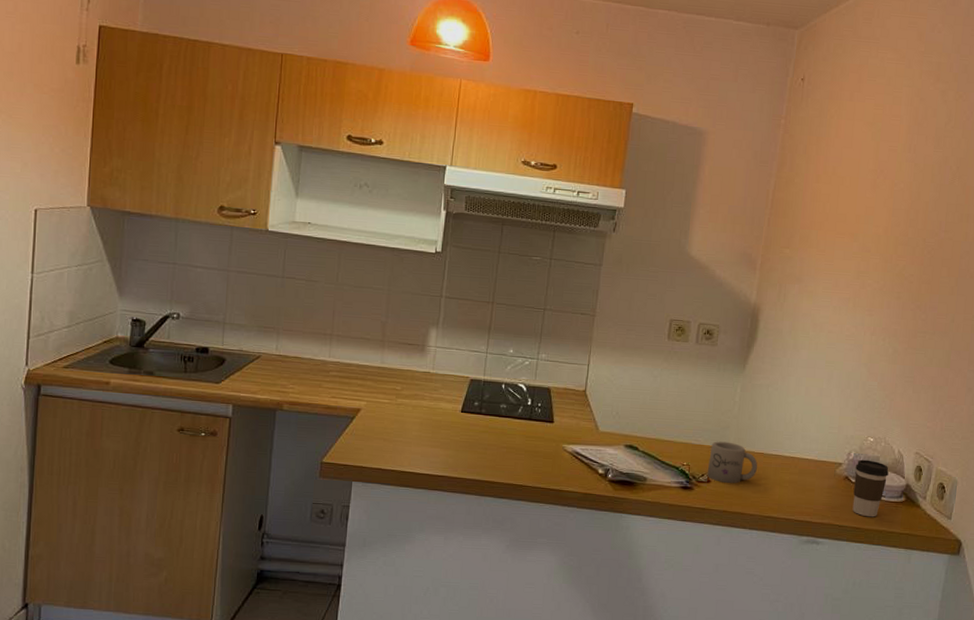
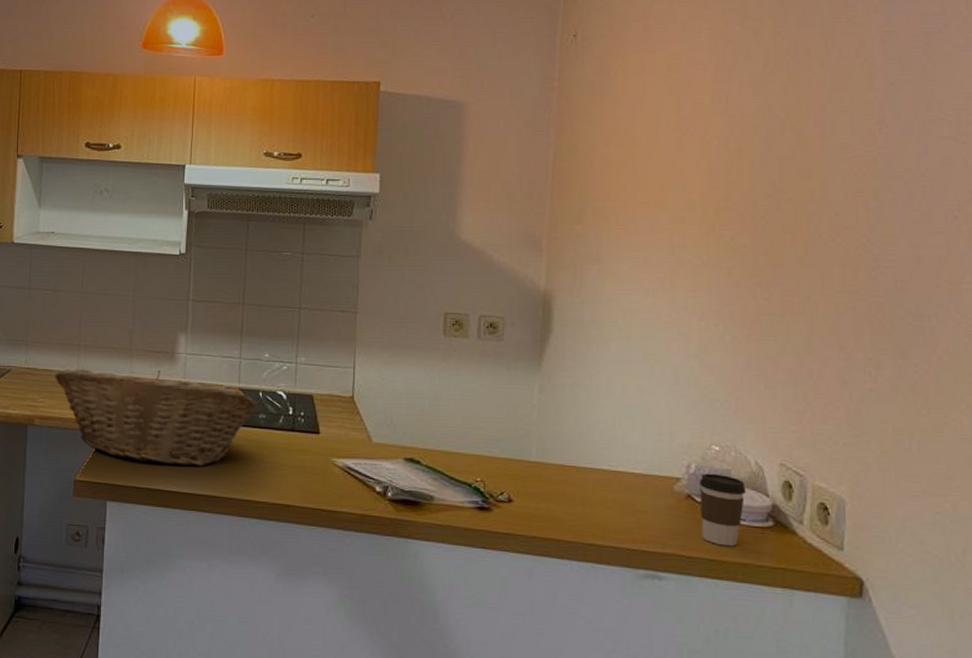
fruit basket: none [306,357,500,450] -> present [55,369,258,466]
mug: present [706,441,757,484] -> none [506,452,570,504]

